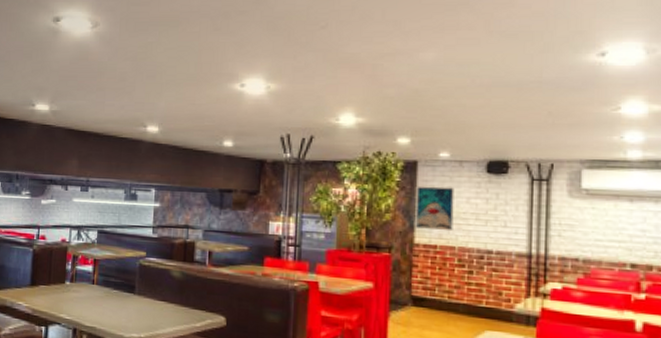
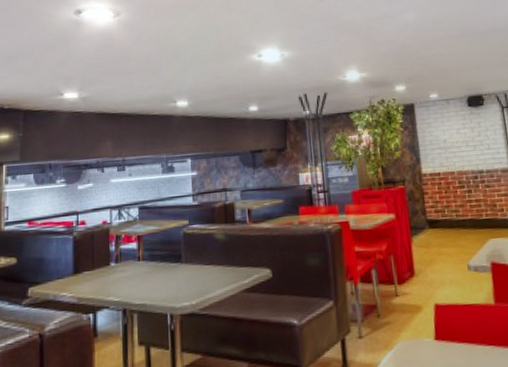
wall art: present [415,186,454,230] -> none [416,122,451,161]

